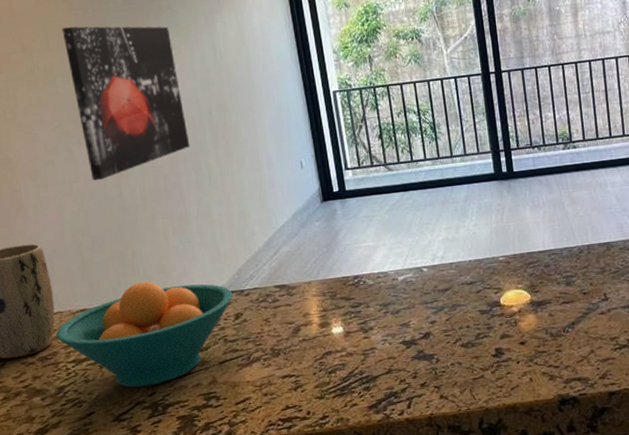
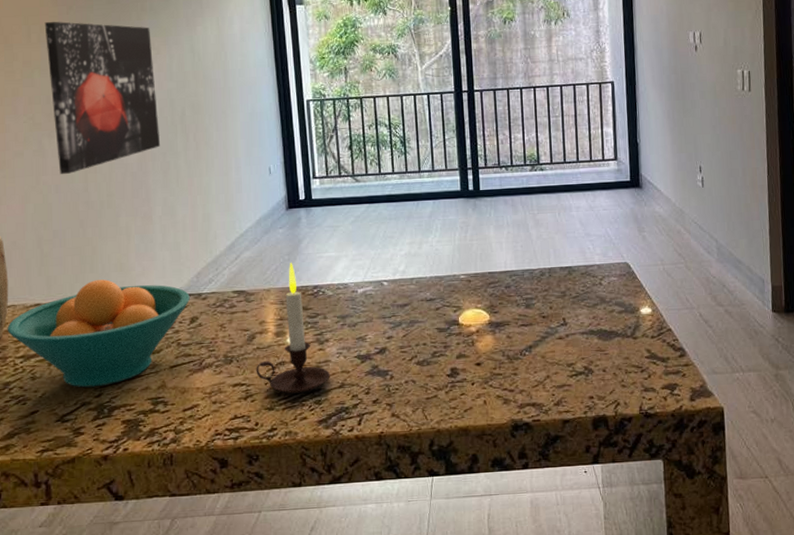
candle: none [303,254,377,382] -> present [256,262,330,394]

